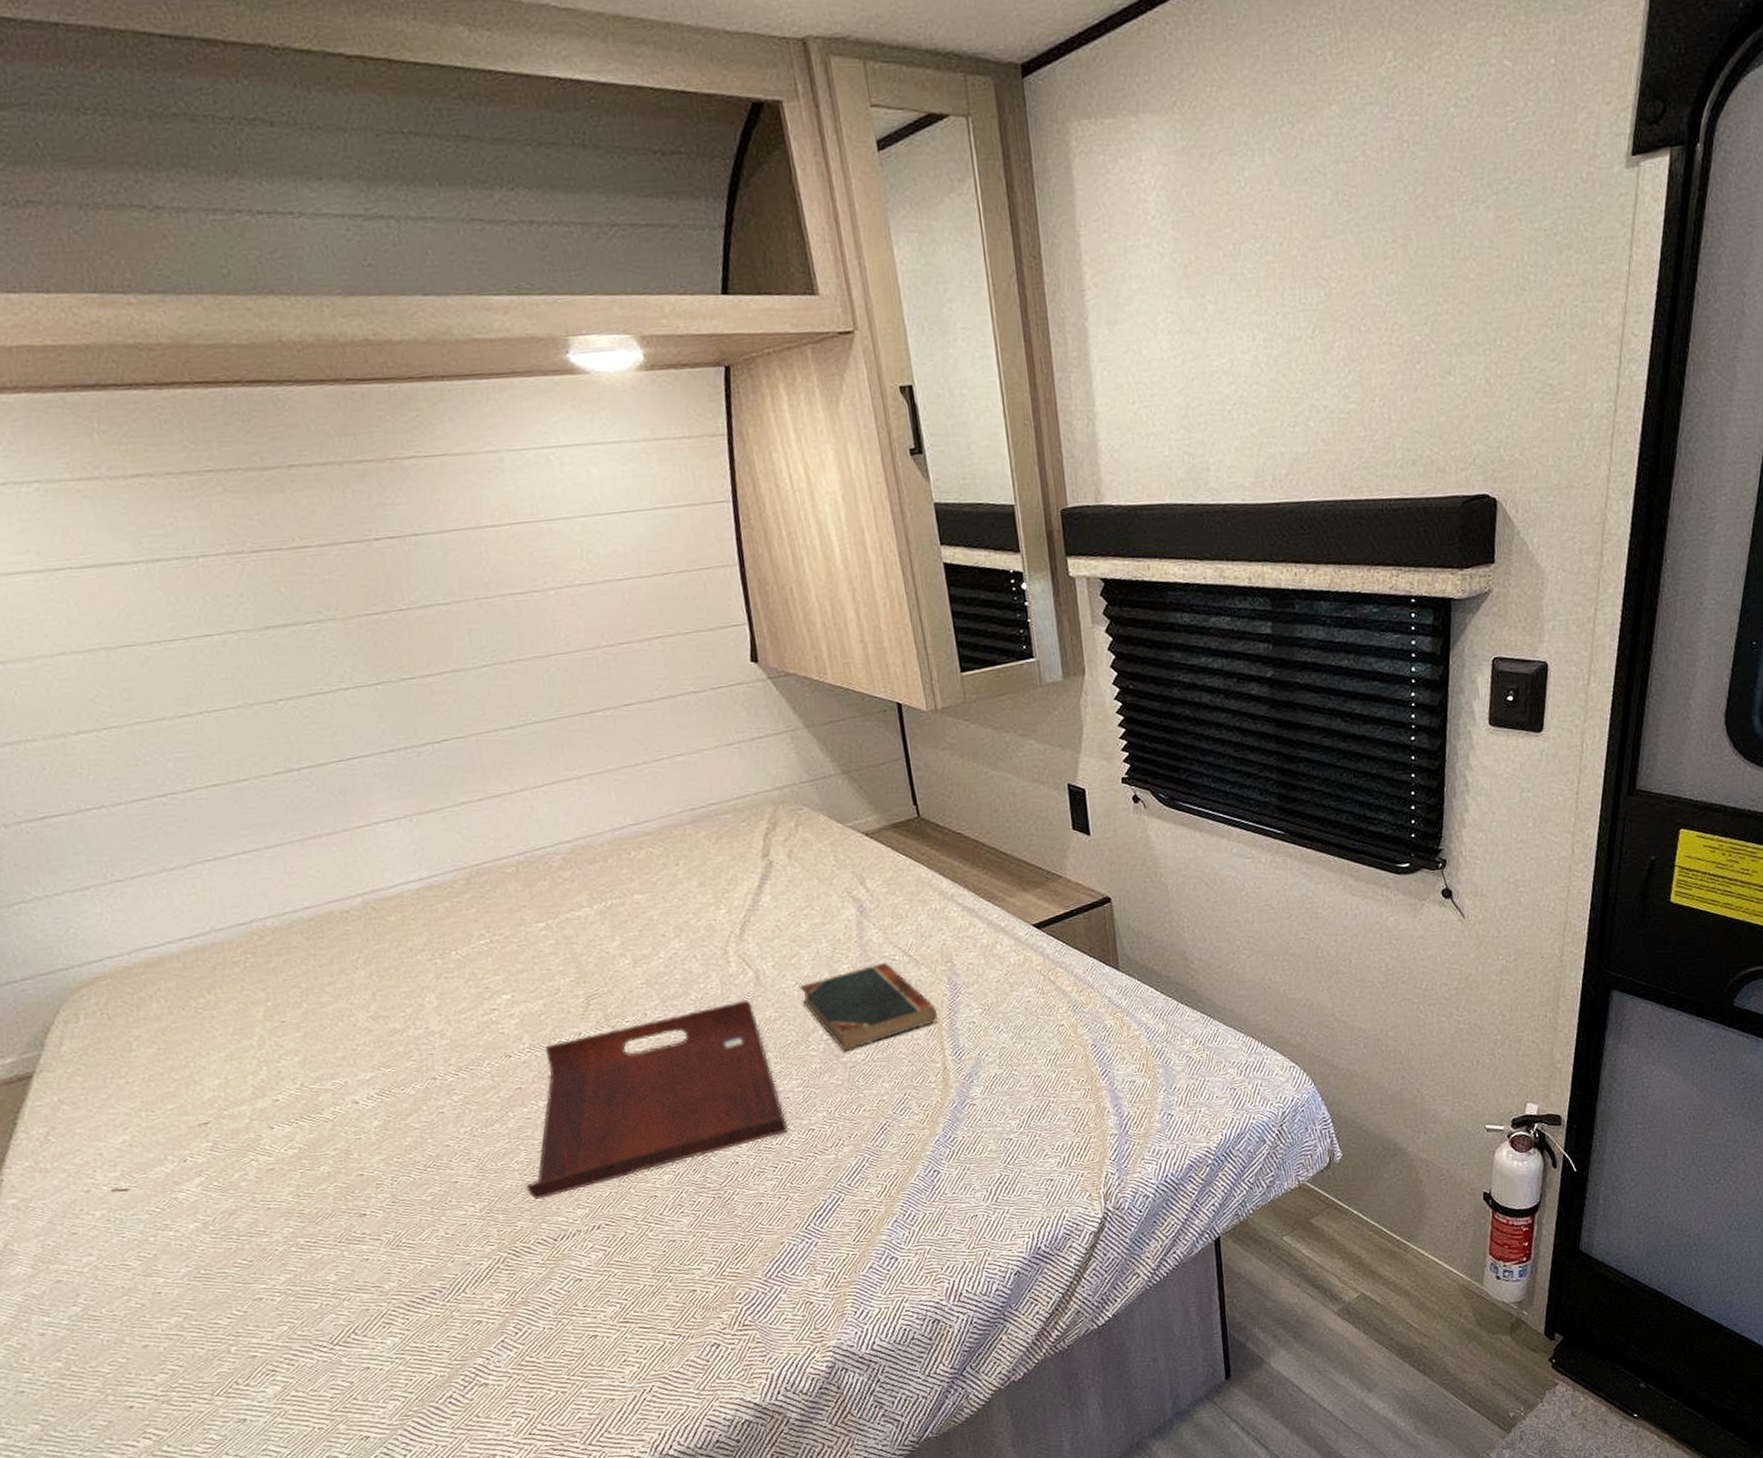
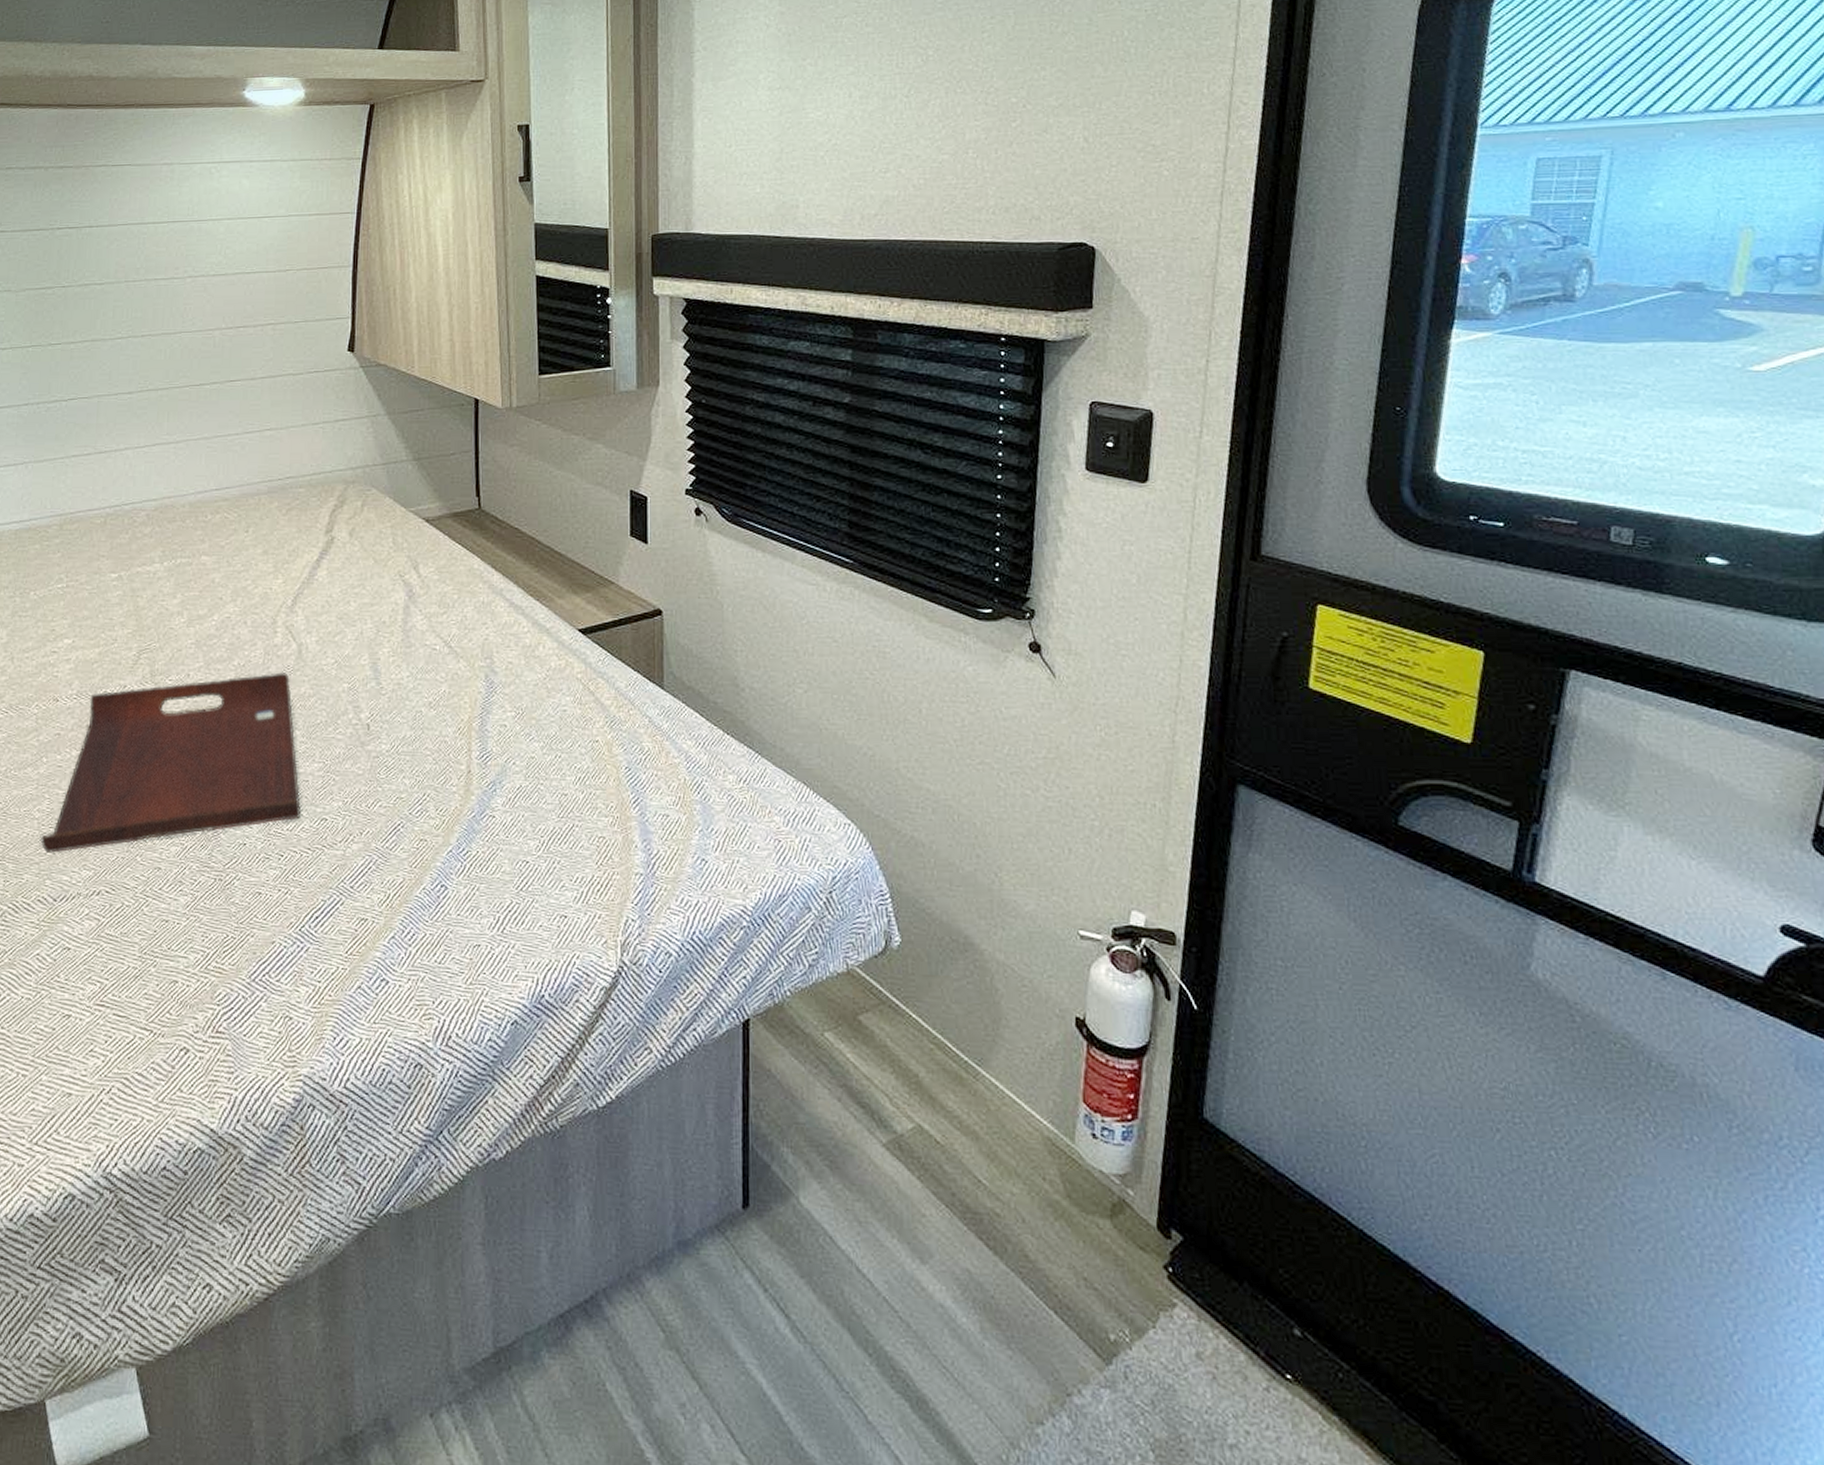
book: present [799,962,938,1051] -> none [338,651,470,739]

